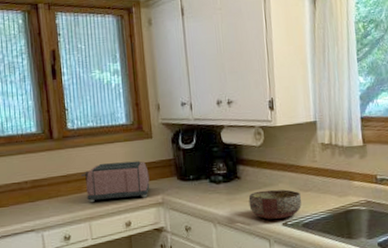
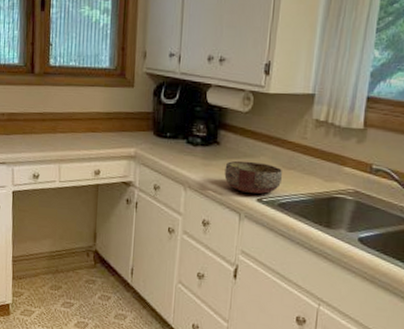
toaster: present [80,161,150,203] -> none [56,107,125,149]

